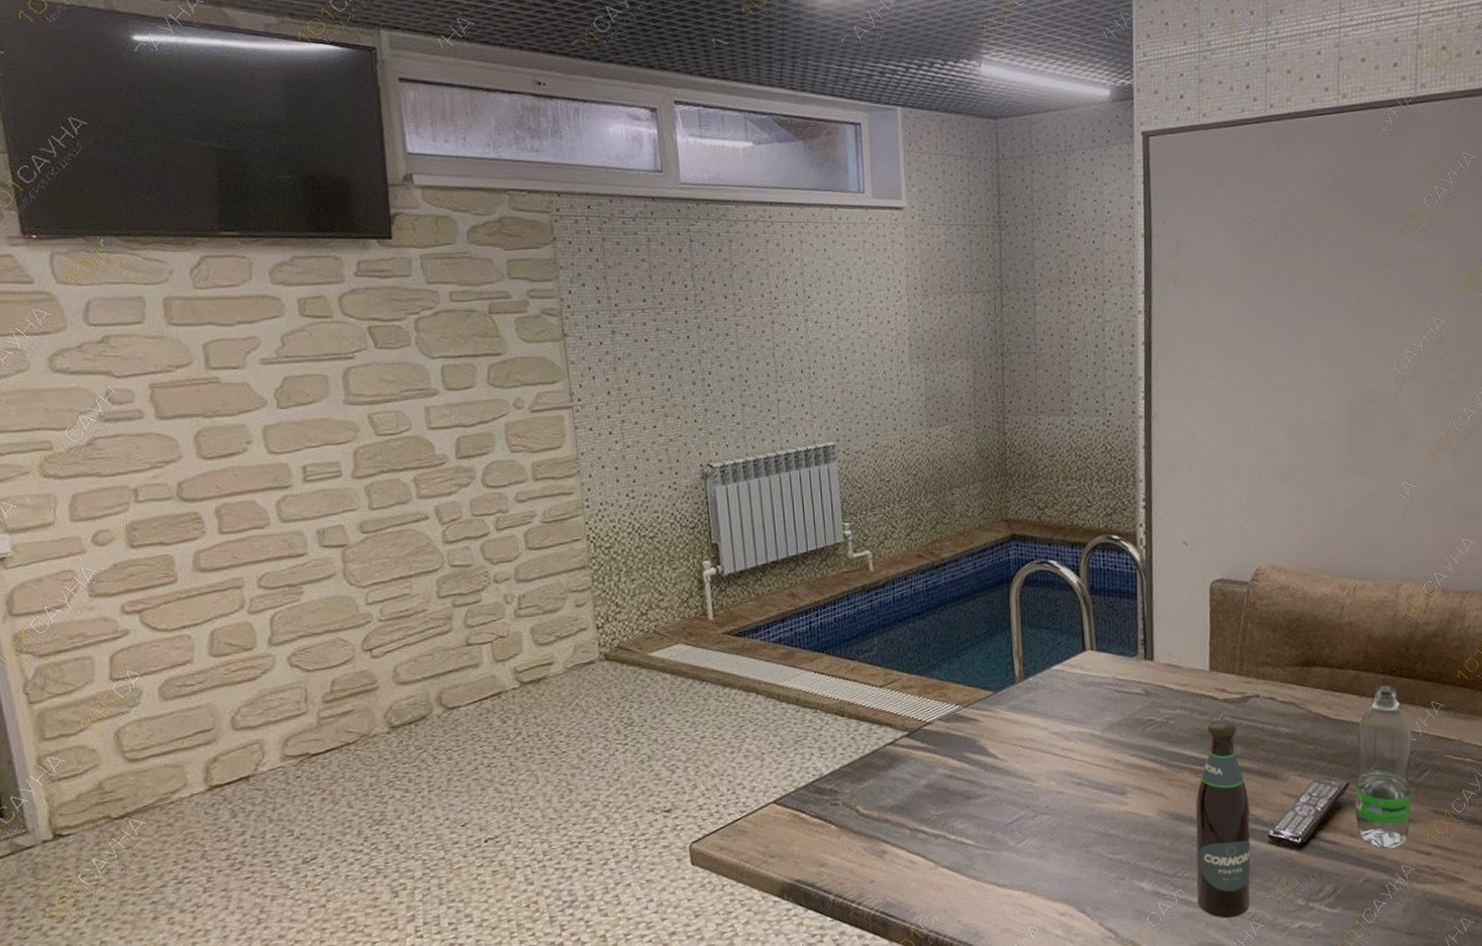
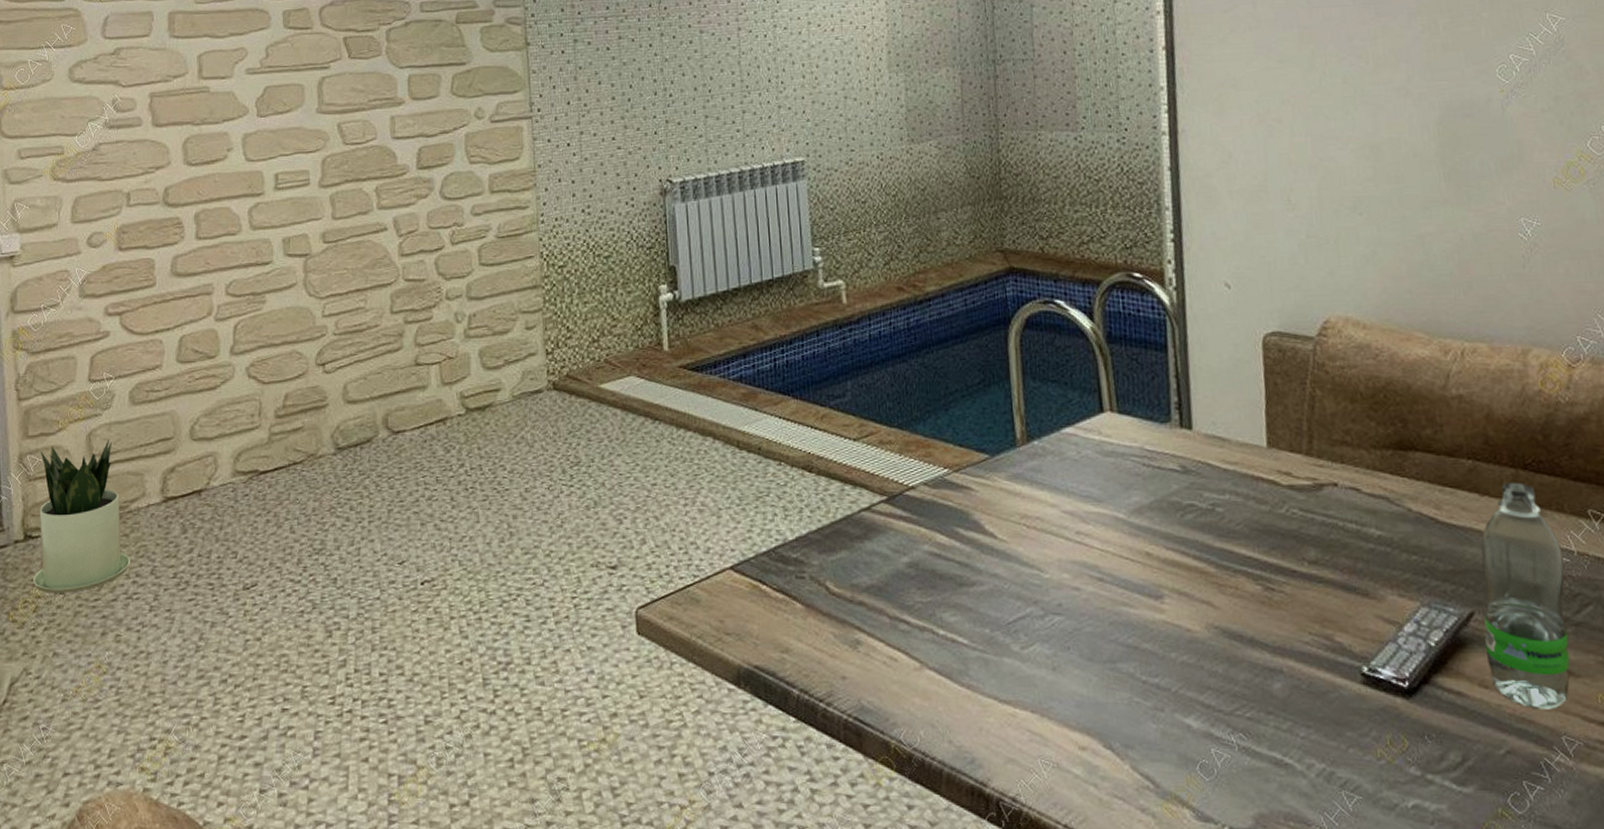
planter: none [61,734,178,887] -> present [32,438,131,593]
bottle: present [1195,720,1251,919] -> none [1256,512,1340,782]

